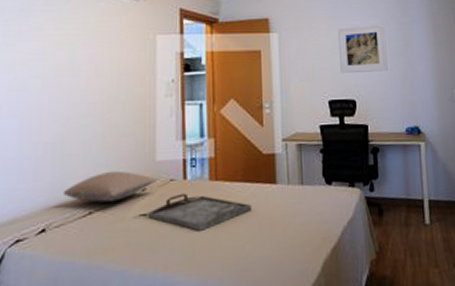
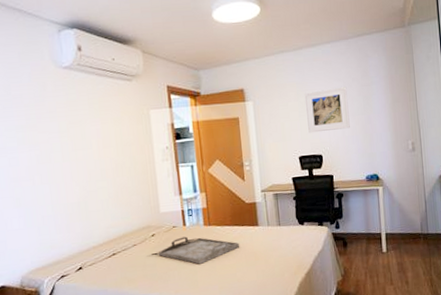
pillow: present [62,170,157,203] -> none [91,221,163,247]

